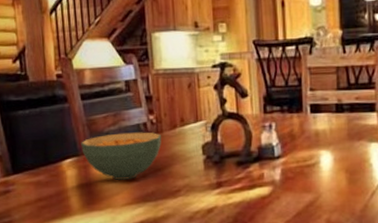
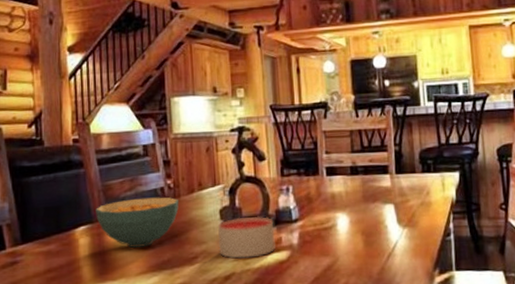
candle: none [200,152,257,193] -> present [217,216,275,259]

